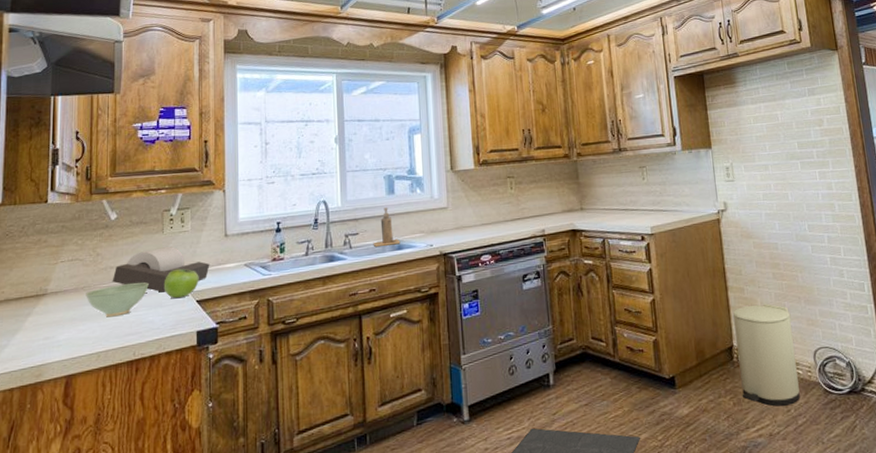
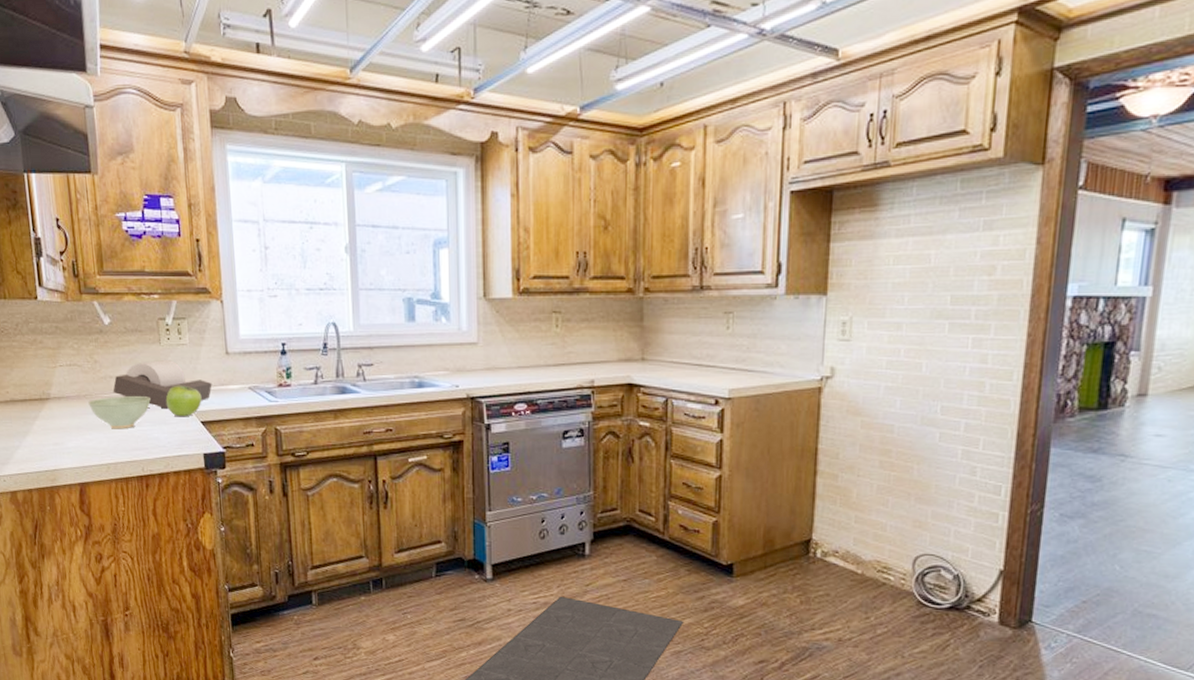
soap dispenser: present [373,207,401,247] -> none [390,337,422,381]
pedal bin: present [733,303,800,407] -> none [812,496,892,612]

